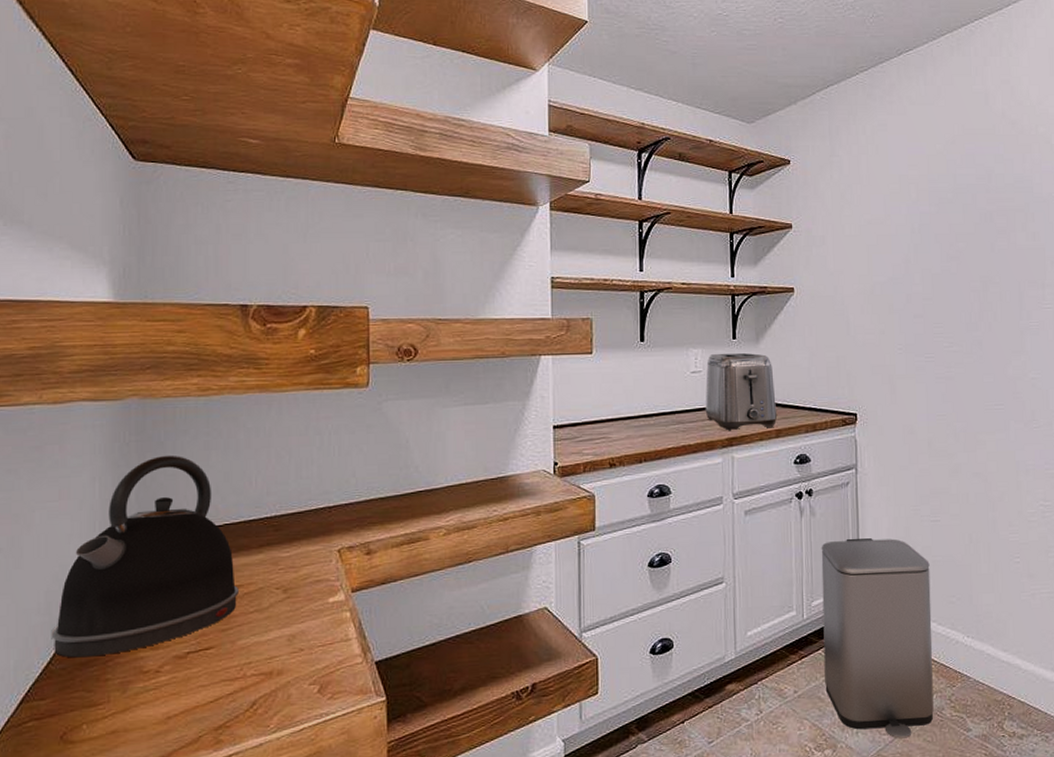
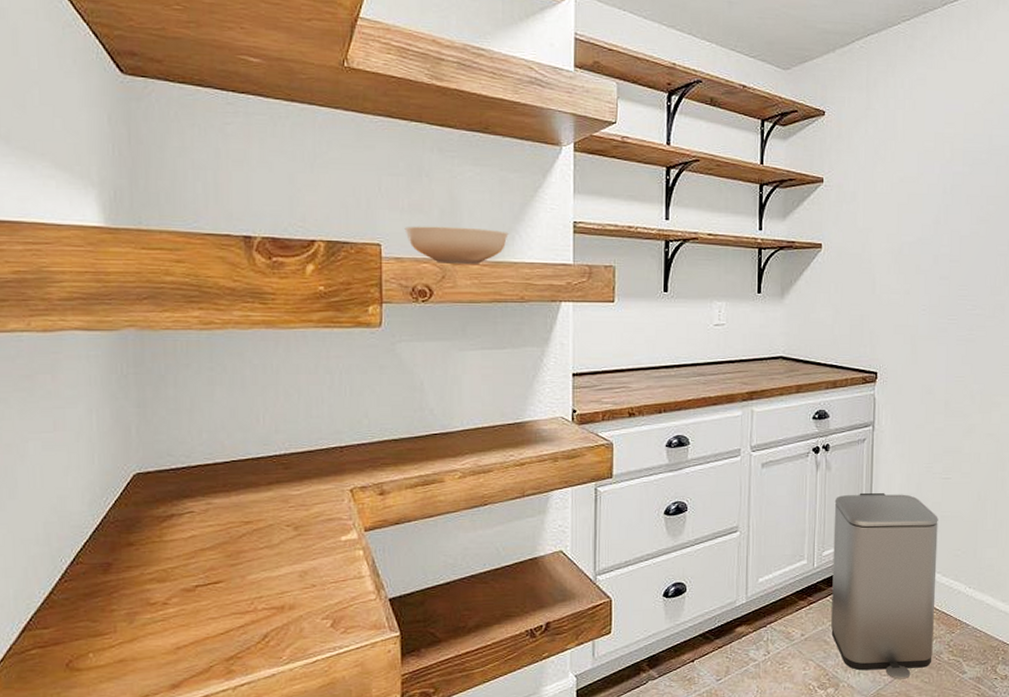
kettle: present [51,455,239,658] -> none [51,389,248,589]
bowl: none [391,287,490,323] -> present [404,226,510,264]
toaster: present [705,352,777,430] -> none [727,307,798,384]

